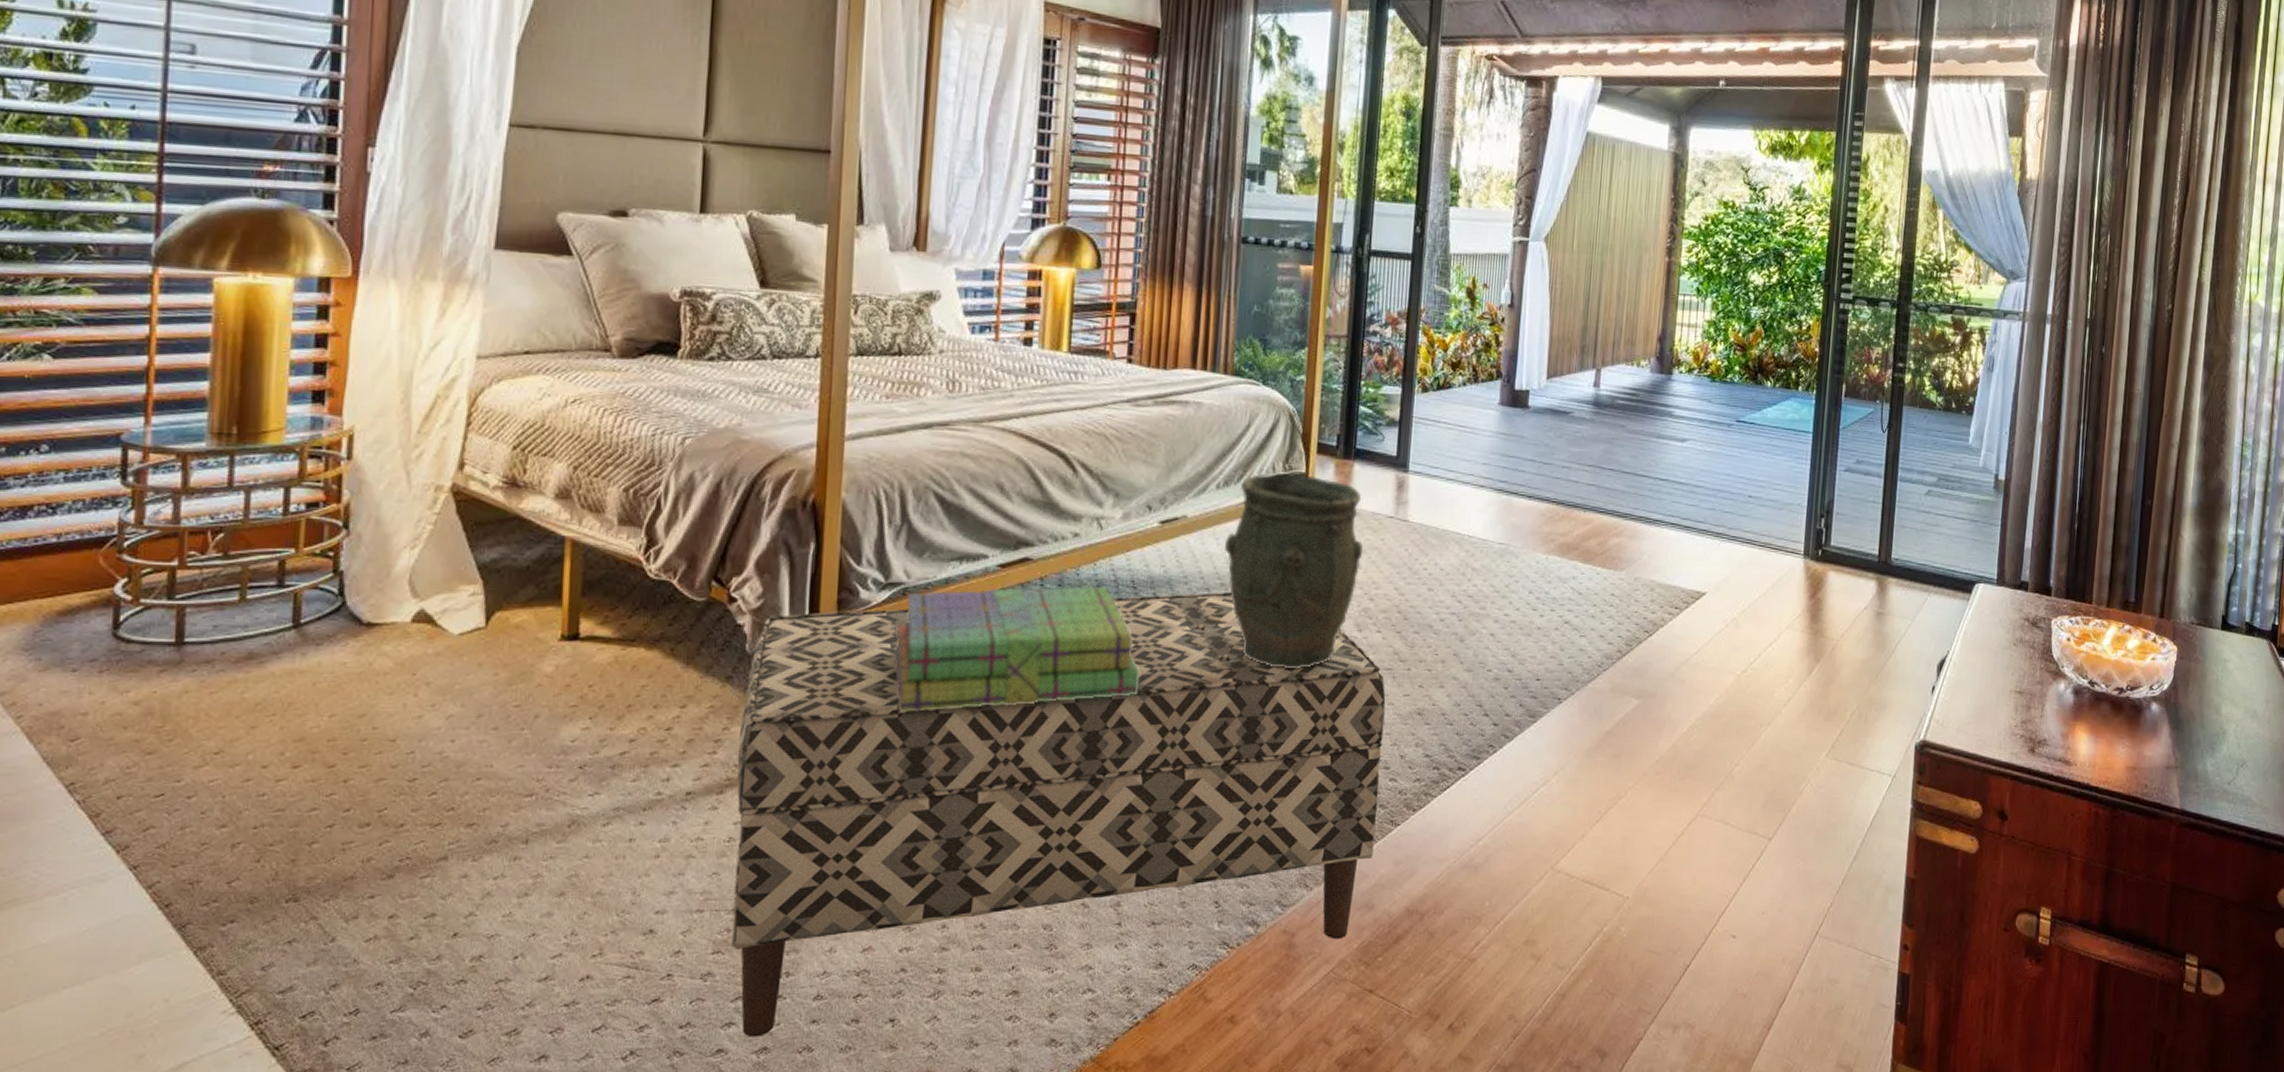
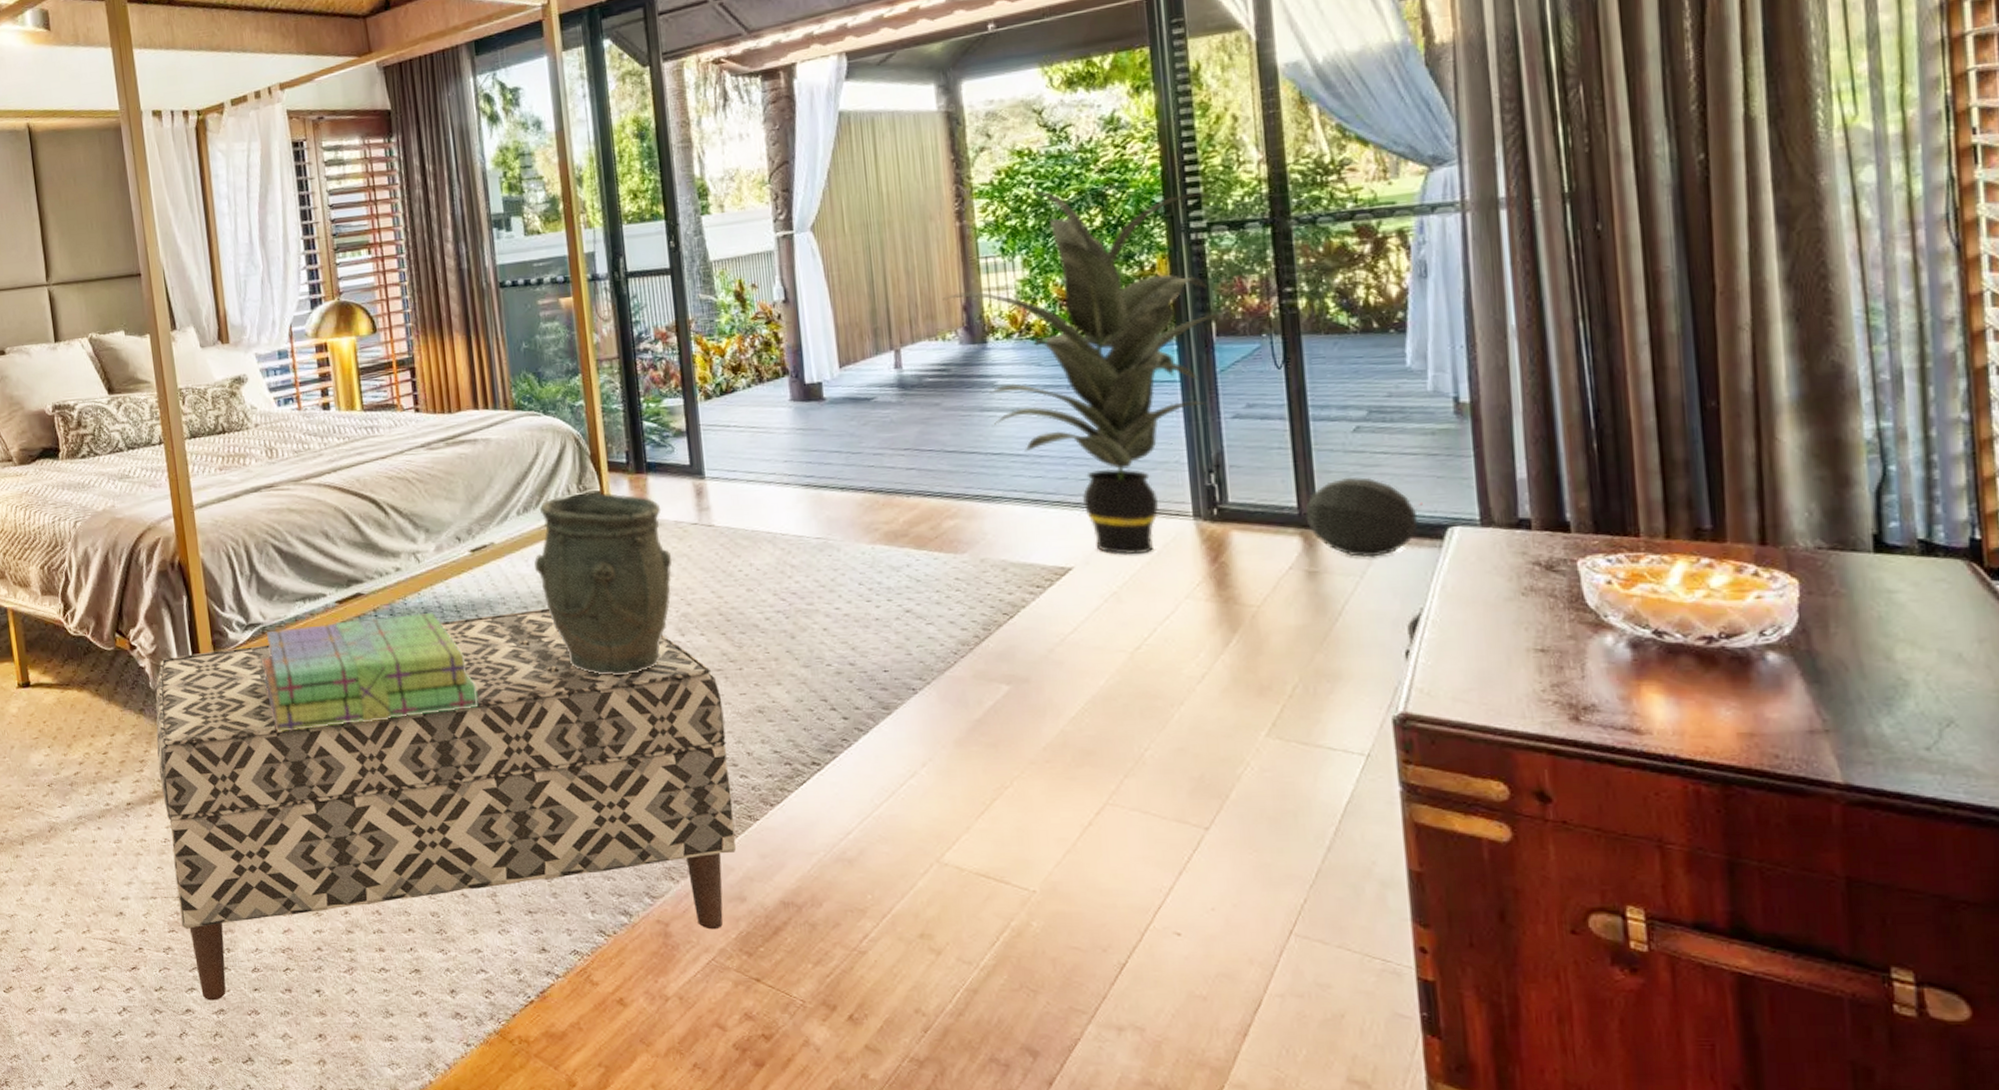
indoor plant: none [1643,242,1867,584] -> present [942,191,1232,555]
ball: none [1882,533,1962,604] -> present [1305,477,1423,558]

